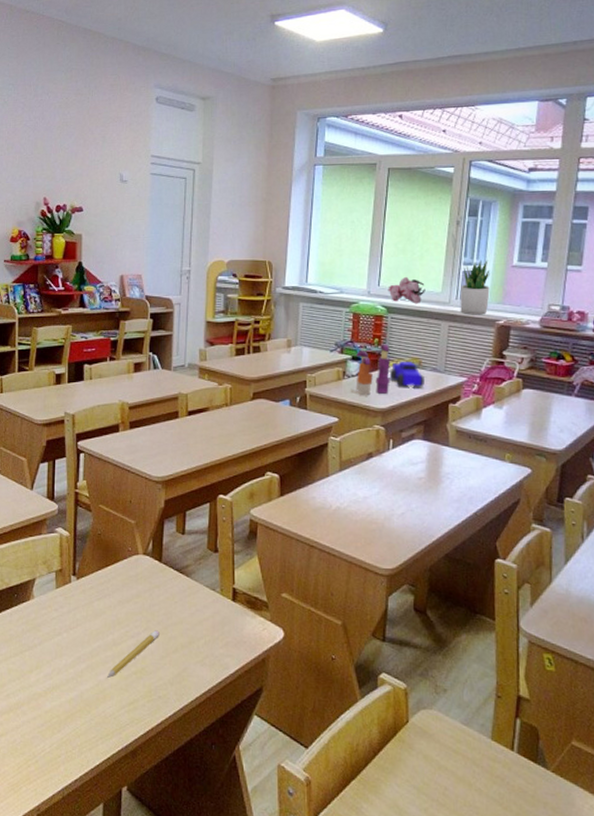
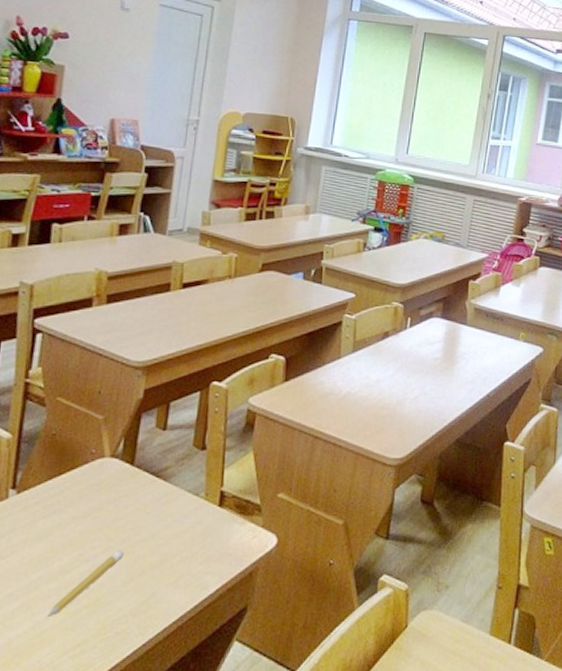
toy blocks: present [350,344,390,396] -> none [370,215,414,271]
stuffed bear: present [388,276,425,304] -> none [416,146,453,176]
toy truck: present [390,361,424,387] -> none [412,234,447,262]
planter: present [459,260,490,315] -> none [486,135,516,191]

